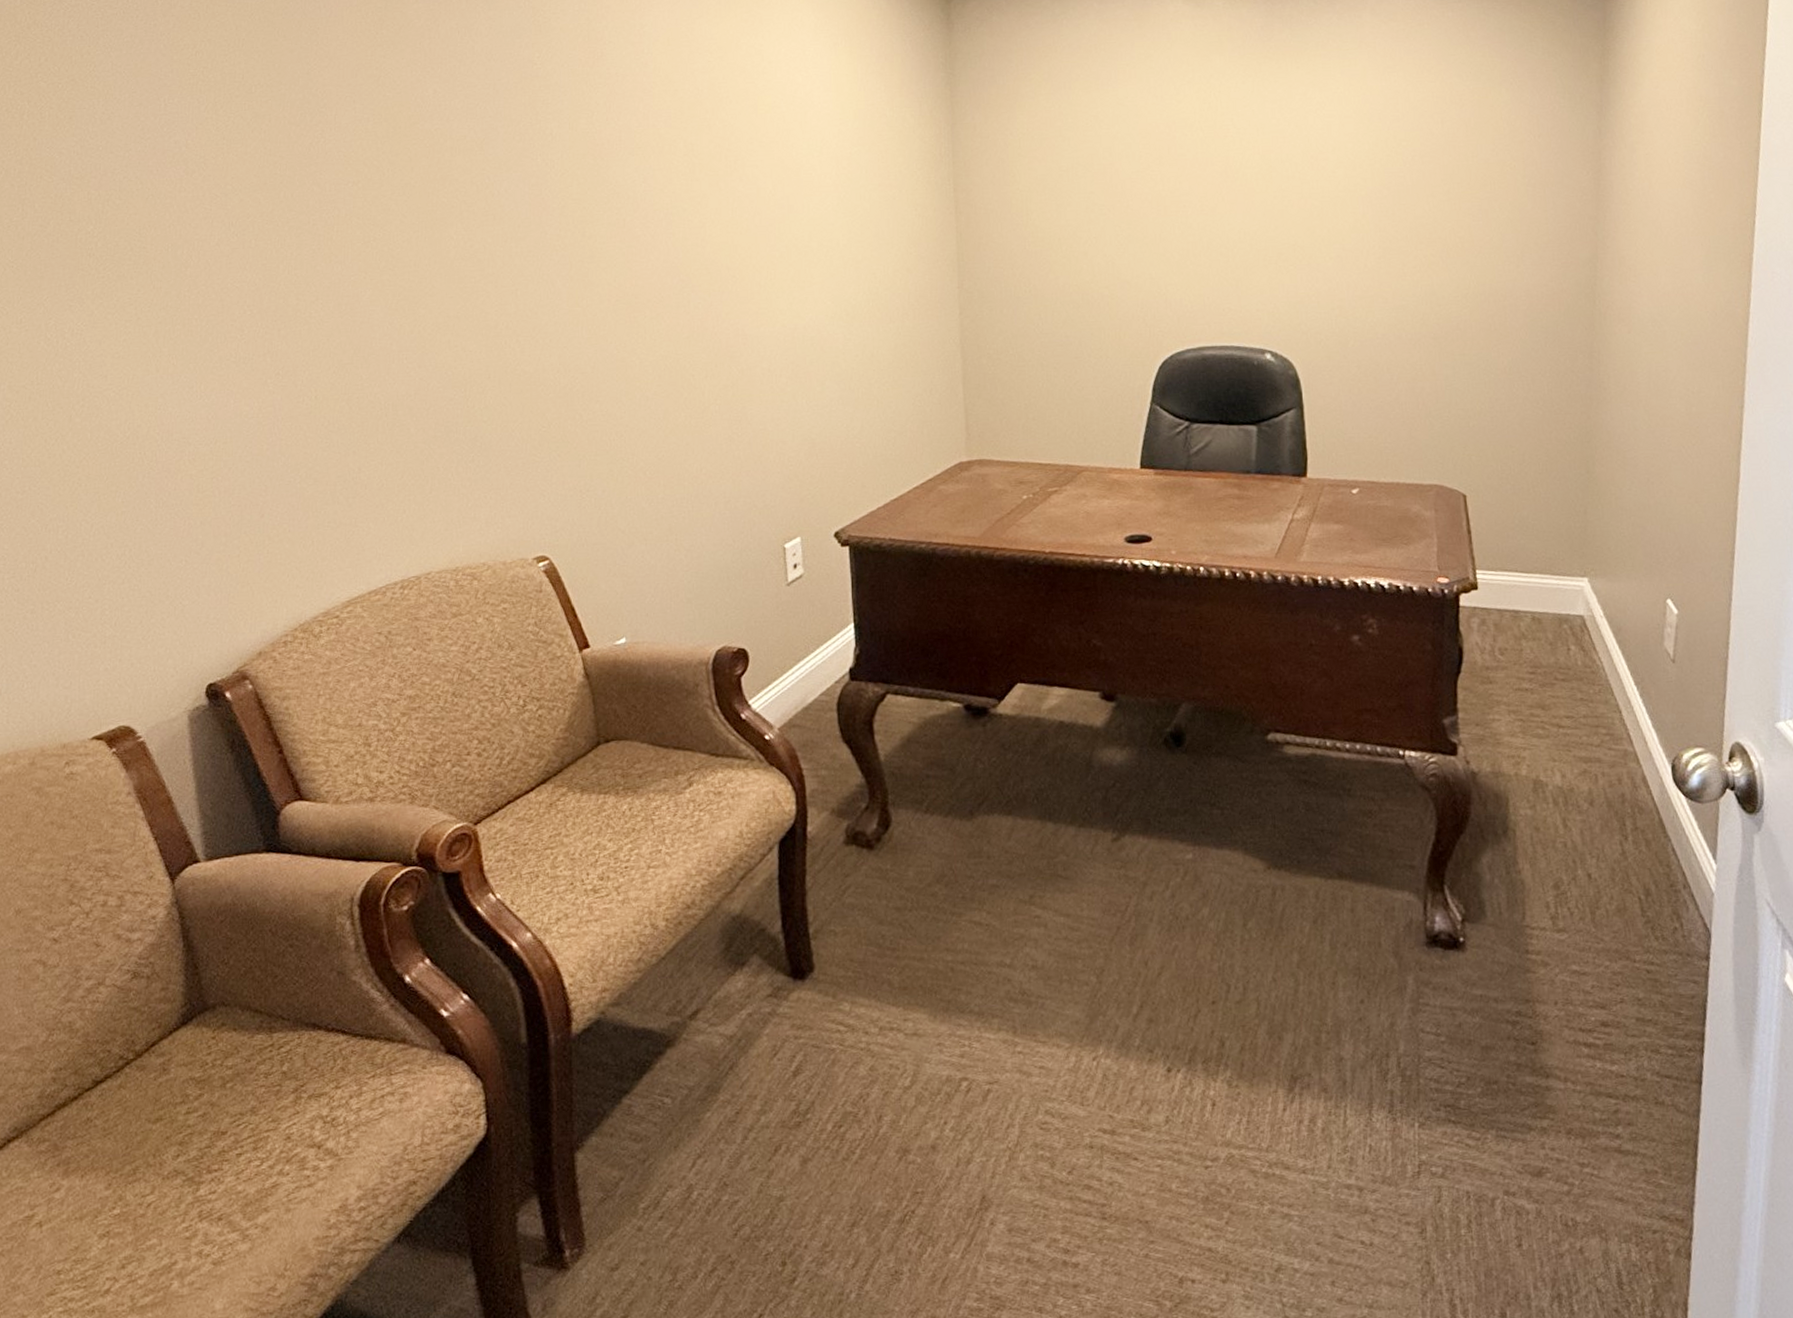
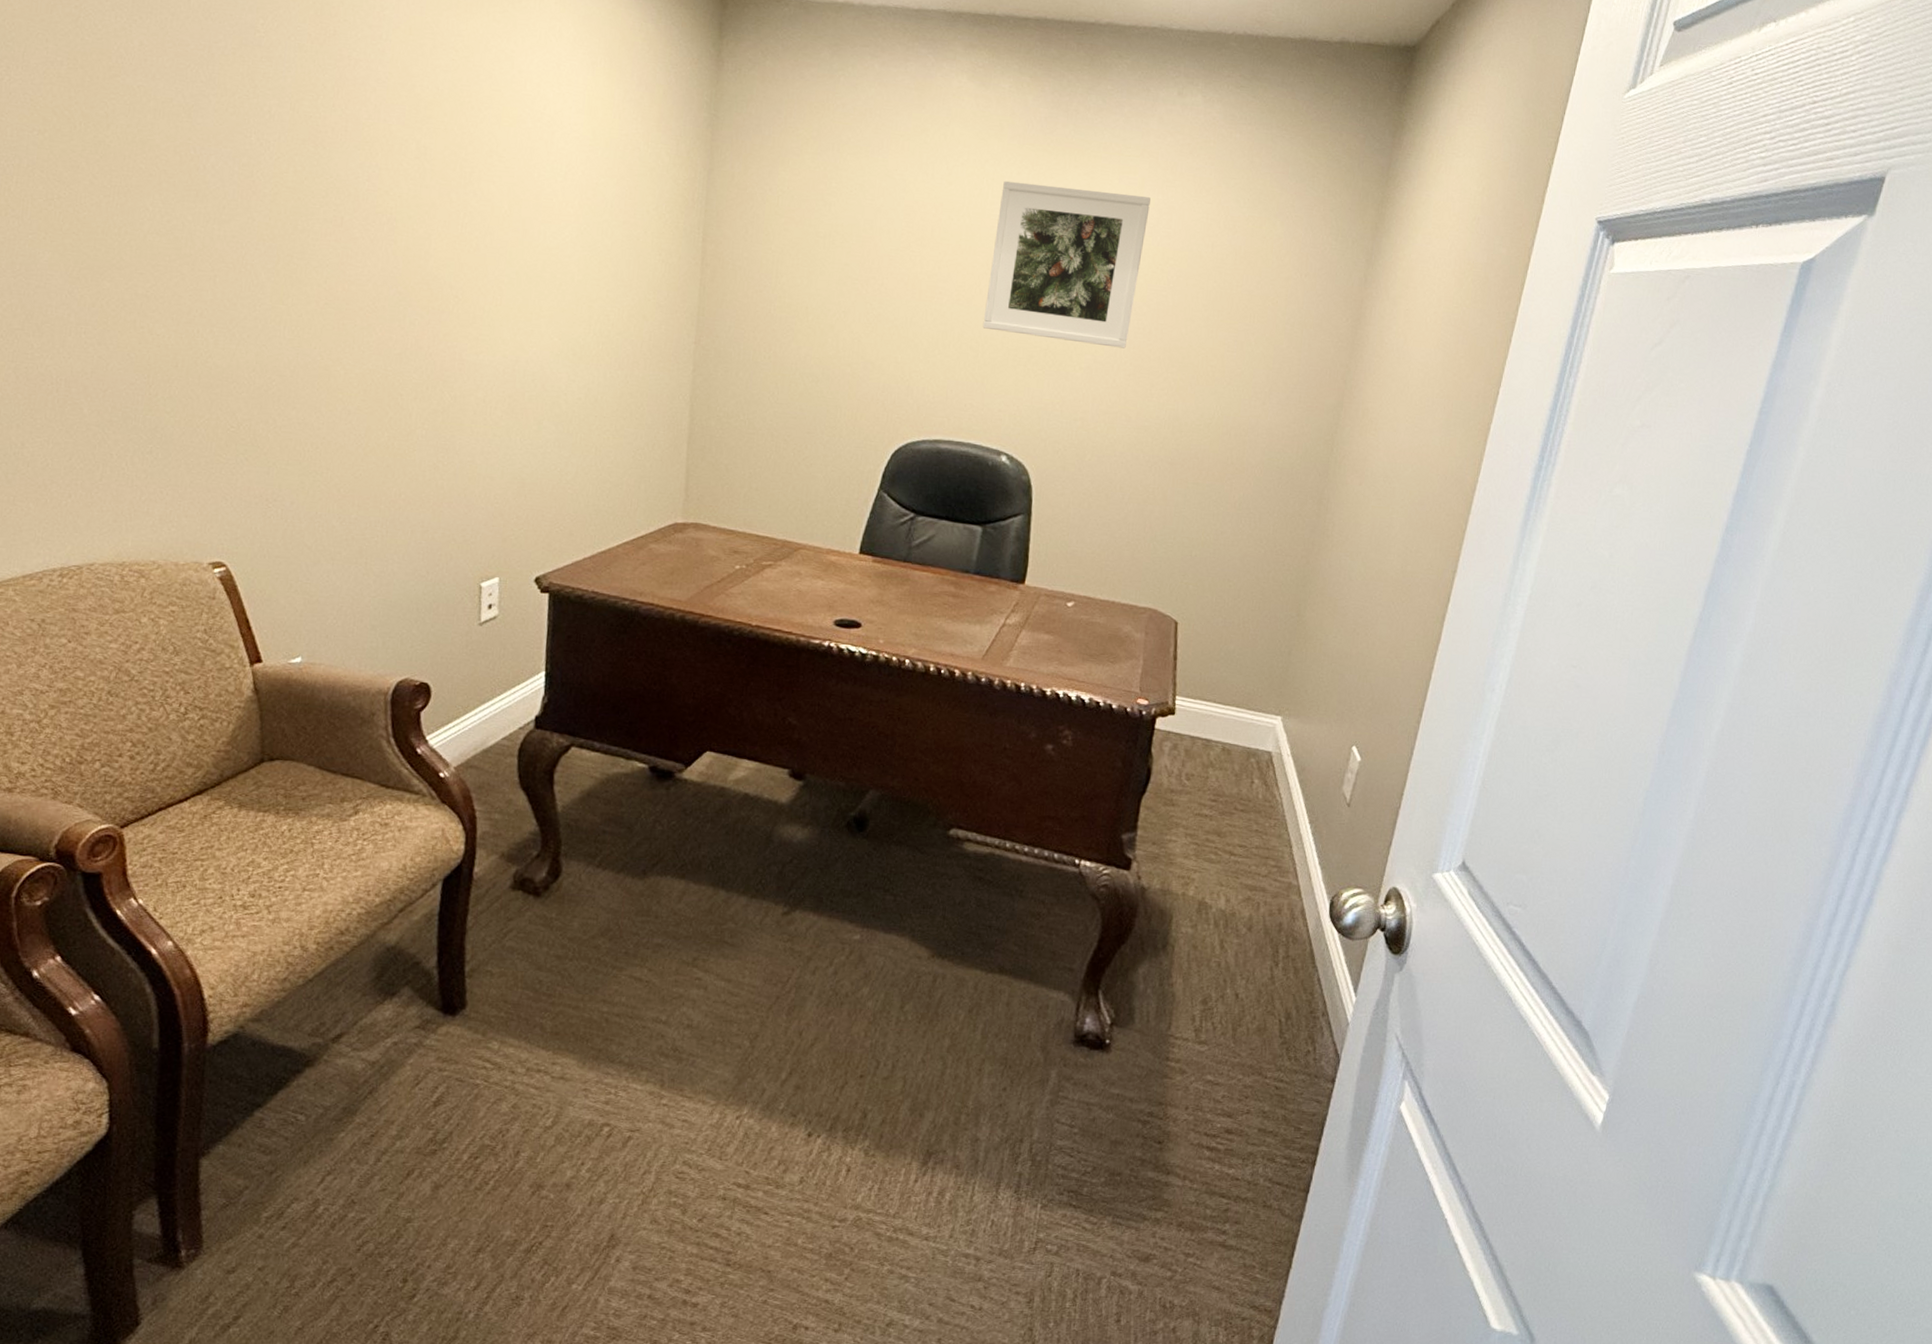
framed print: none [1229,85,1375,234] -> present [982,180,1151,349]

